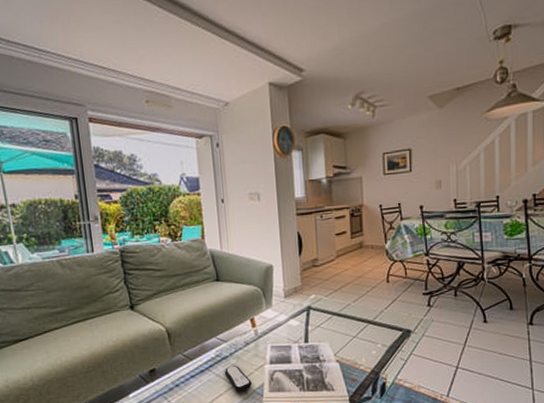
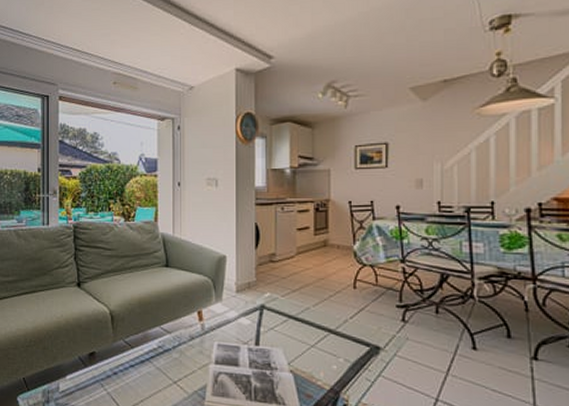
remote control: present [225,365,252,392] -> none [166,360,194,391]

